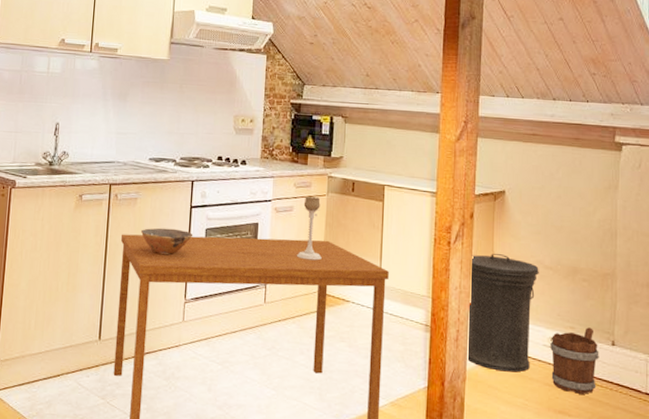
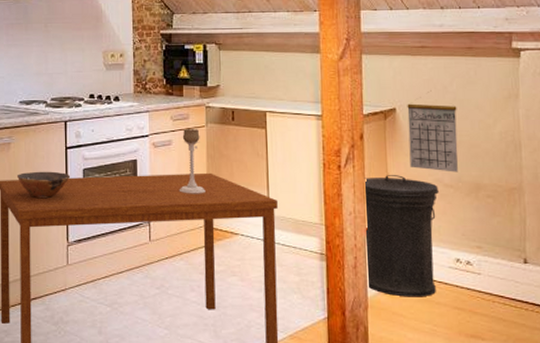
calendar: none [515,176,561,256] -> present [407,90,458,172]
bucket: present [550,327,599,394] -> none [456,246,511,316]

